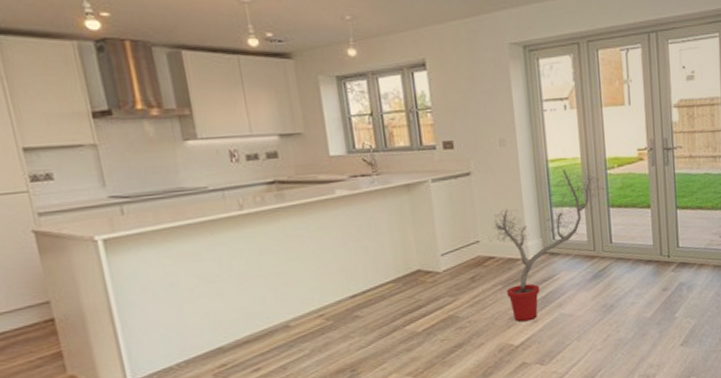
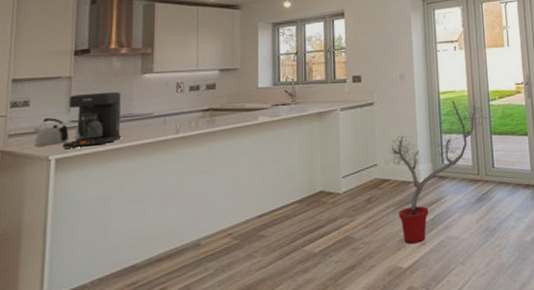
kettle: none [66,193,113,227] -> present [33,118,69,148]
coffee maker: none [100,162,176,229] -> present [61,91,122,149]

